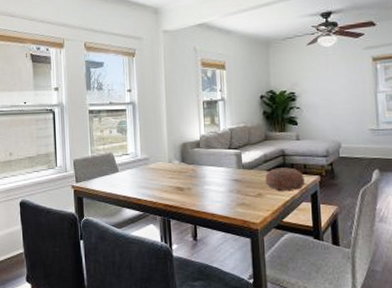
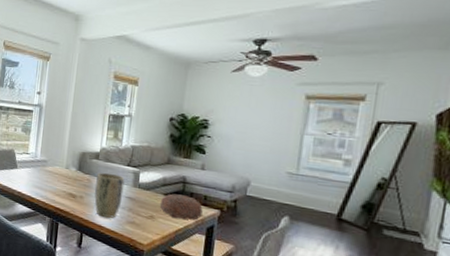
plant pot: none [200,159,229,205] -> present [94,172,125,218]

